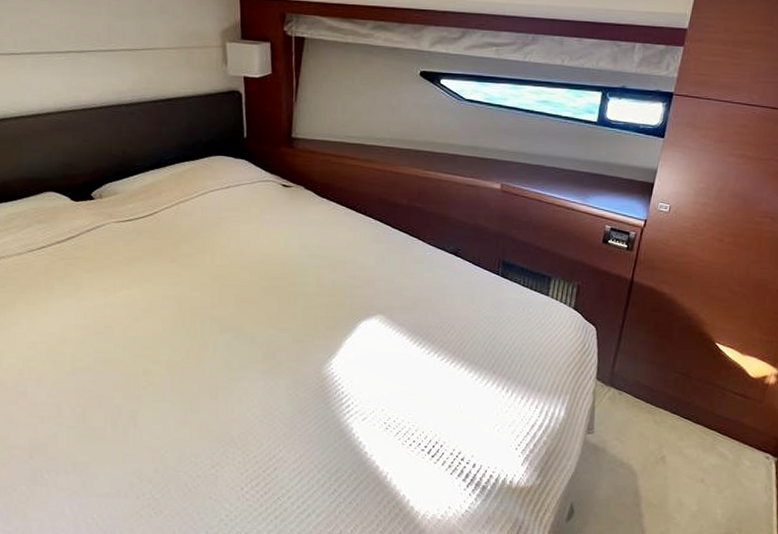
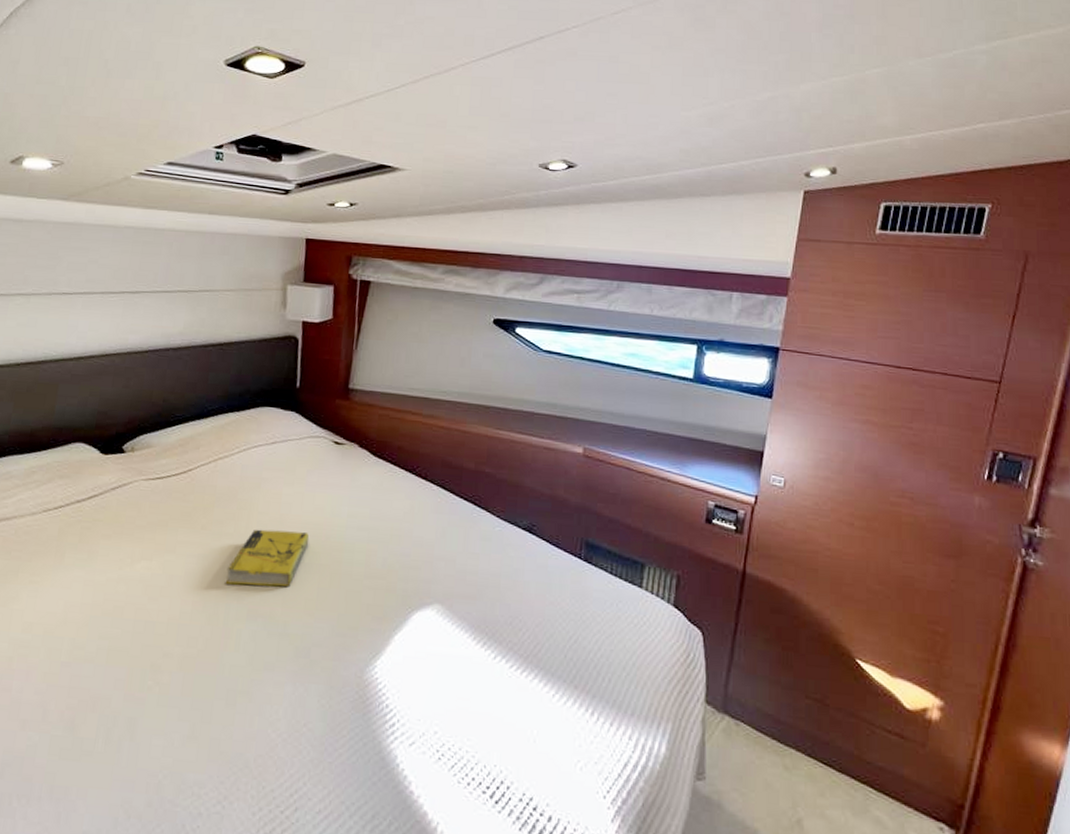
book: none [198,260,268,306] -> present [225,529,309,587]

